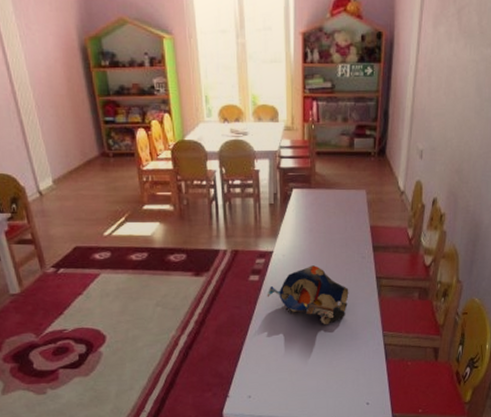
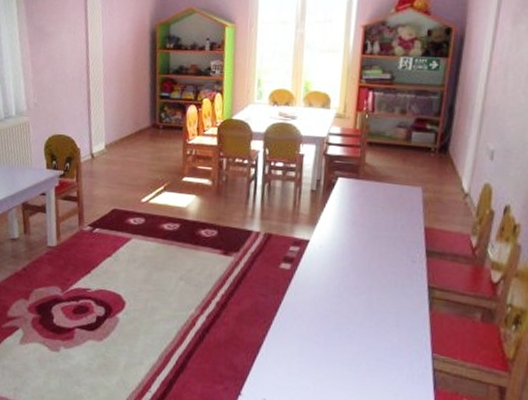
stuffed toy: present [267,265,349,324] -> none [297,262,394,333]

